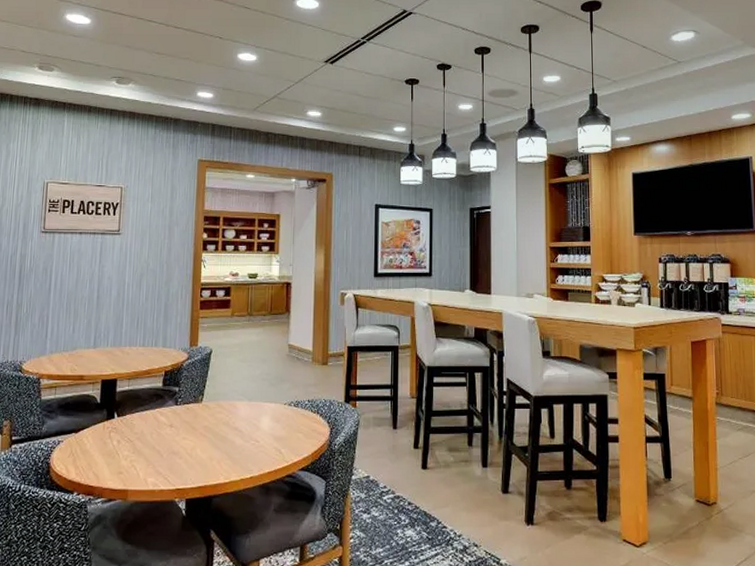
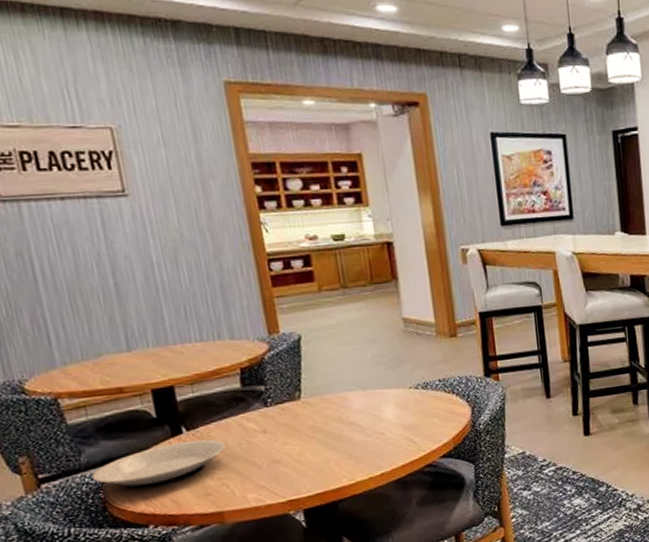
plate: none [46,426,141,459] -> present [92,439,225,490]

